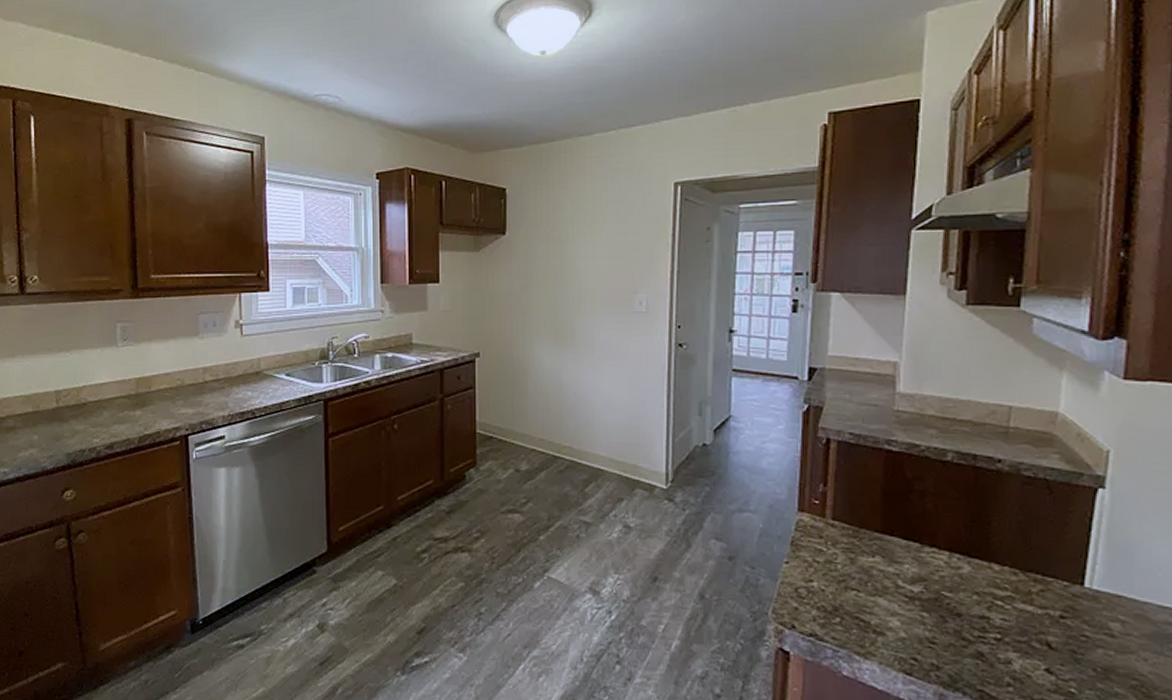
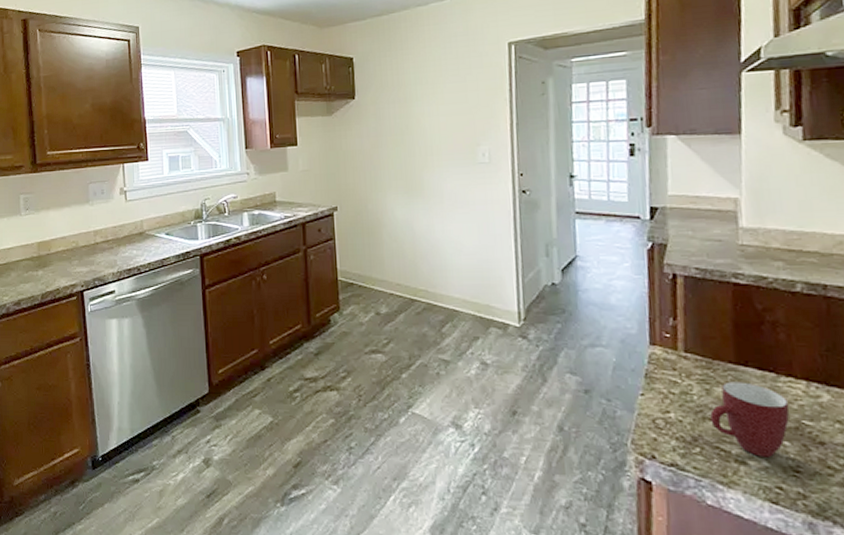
mug: none [853,551,931,628] -> present [710,381,790,458]

